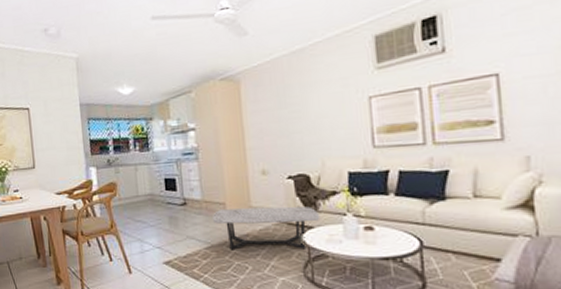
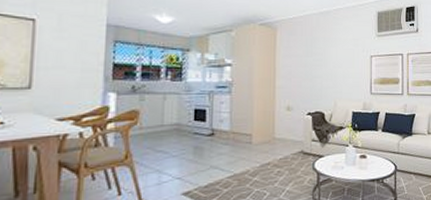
coffee table: present [211,206,321,250] -> none [237,138,329,178]

